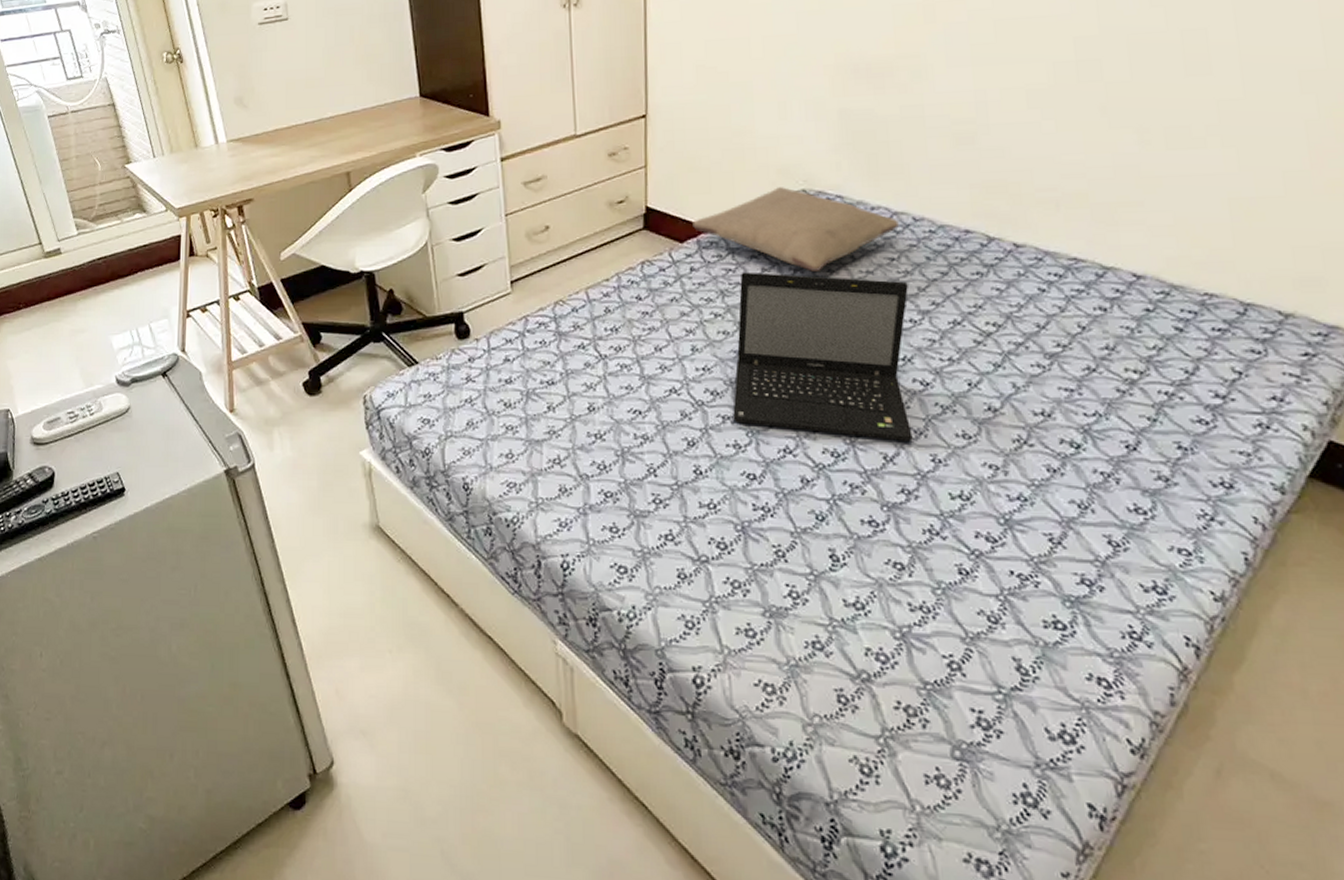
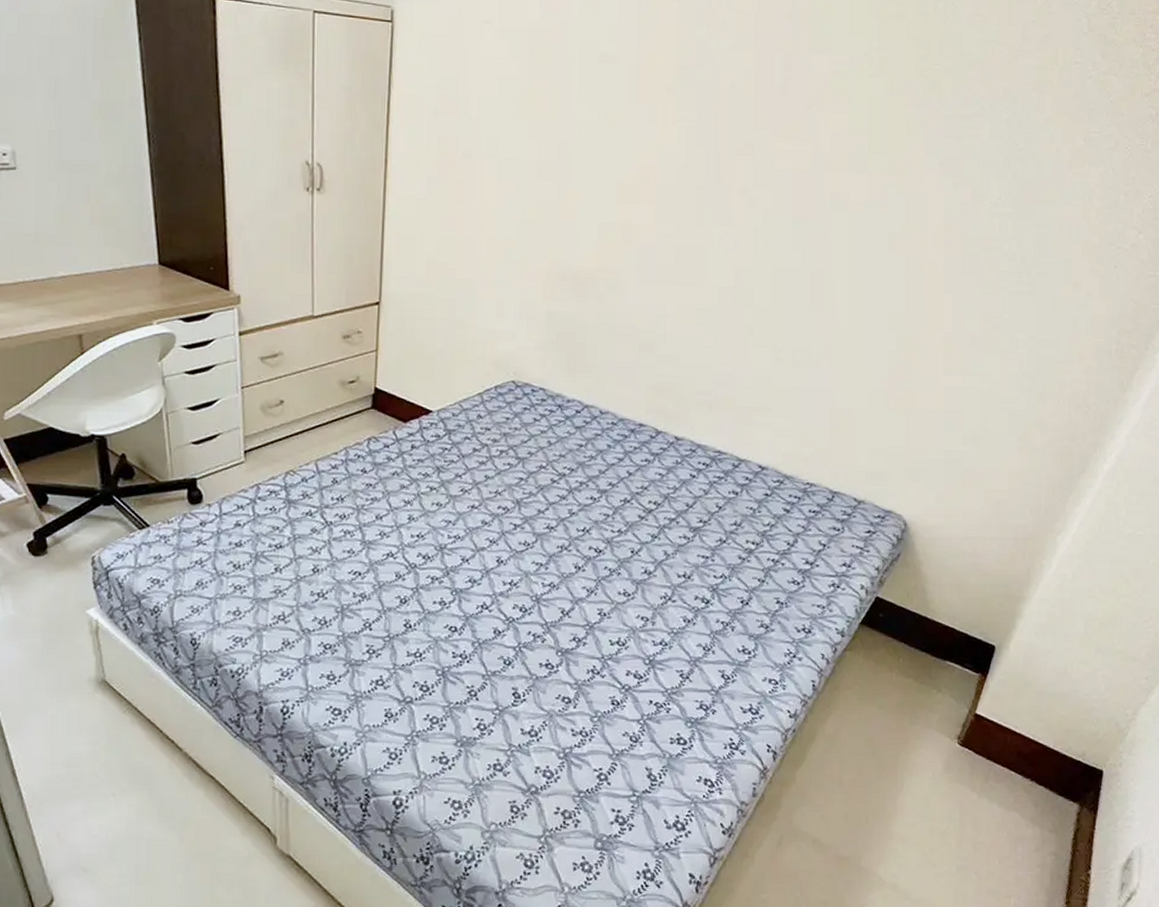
pillow: present [693,187,900,271] -> none [416,377,589,453]
laptop: present [733,272,913,441] -> none [441,451,591,598]

